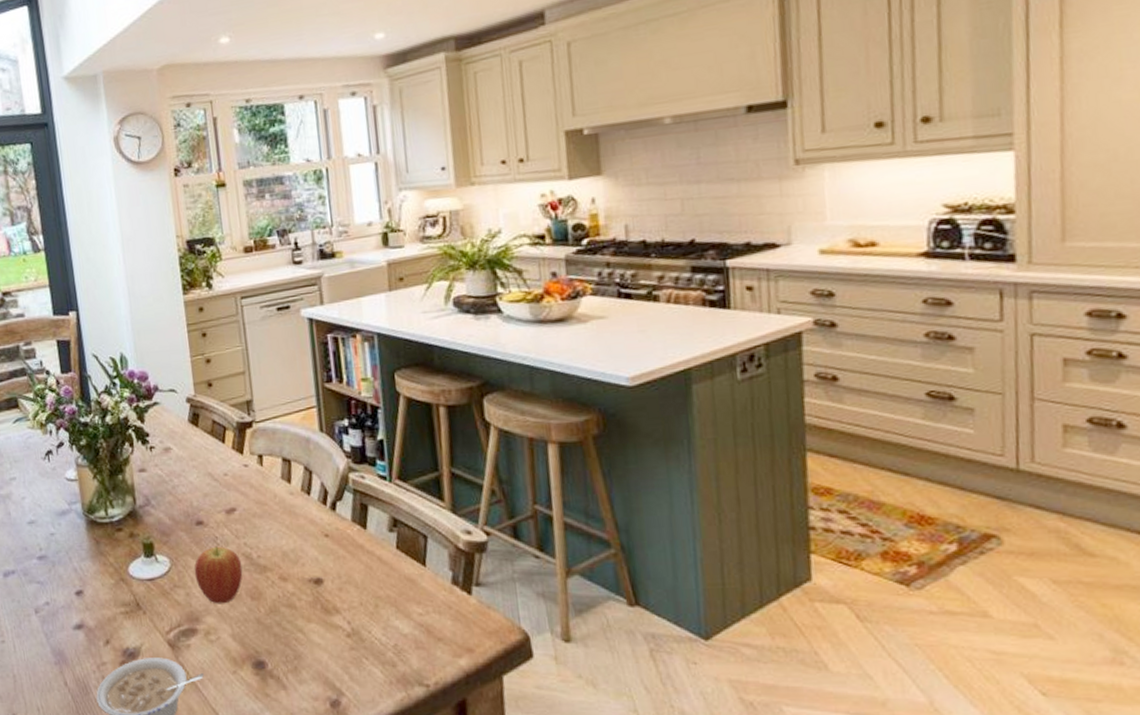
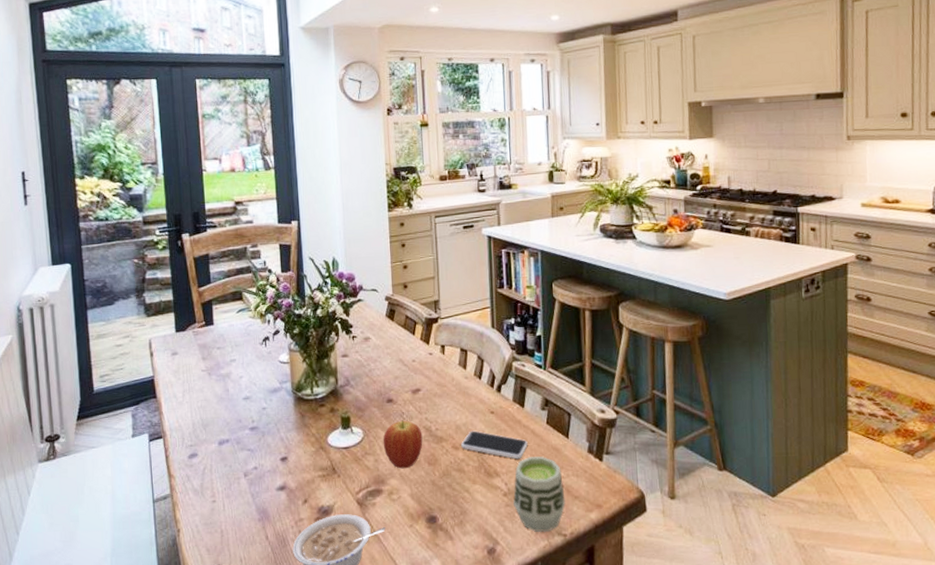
smartphone: none [290,558,374,593] -> present [461,430,528,460]
cup: none [359,589,426,682] -> present [513,456,566,533]

